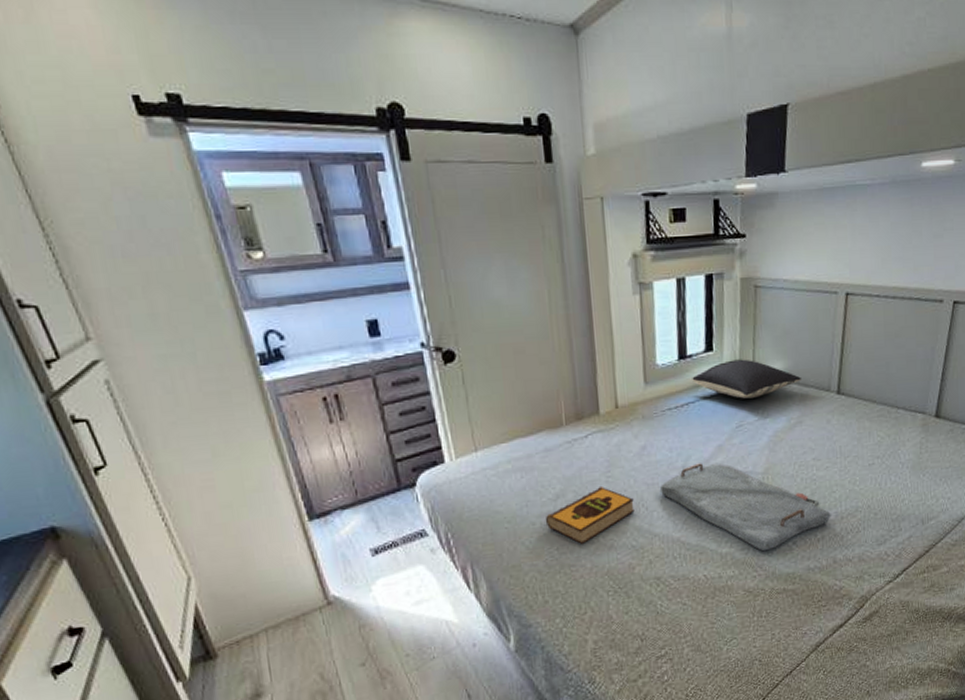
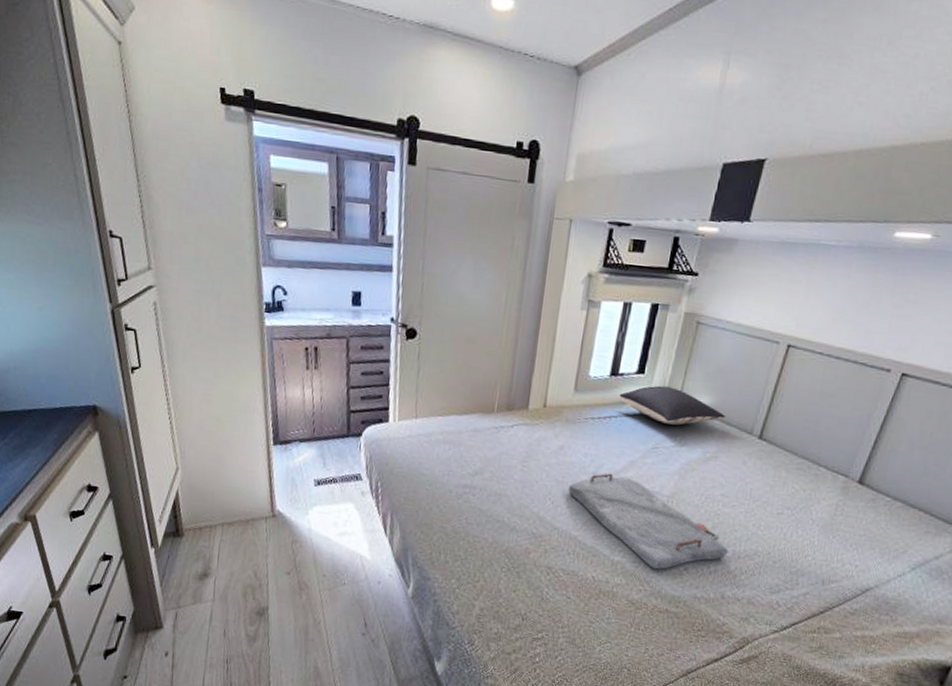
hardback book: present [545,487,635,544] -> none [461,473,543,520]

